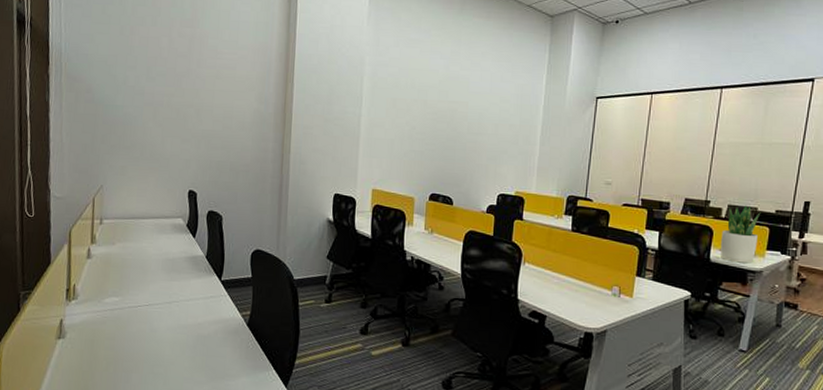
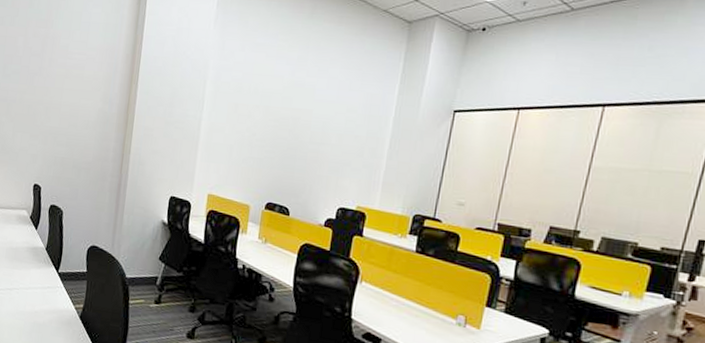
planter: present [720,205,761,264] -> none [587,238,642,305]

